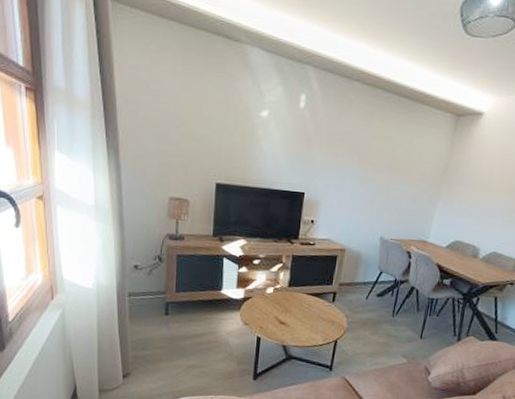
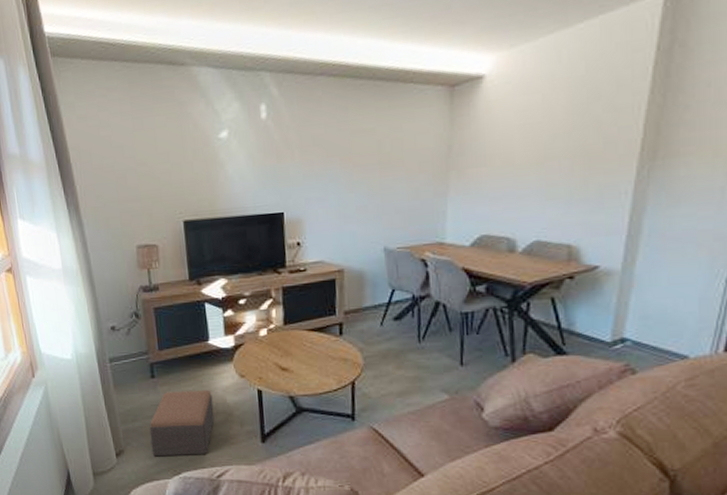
footstool: none [156,328,218,384] -> present [149,390,215,457]

